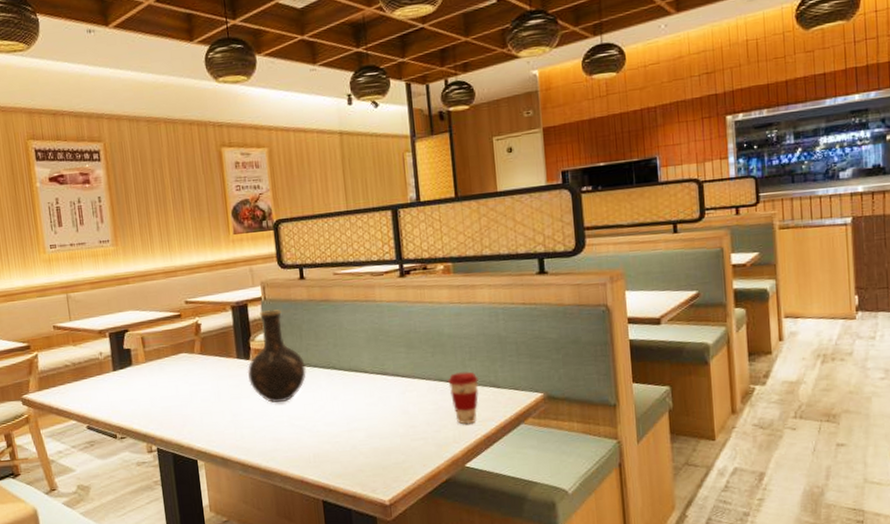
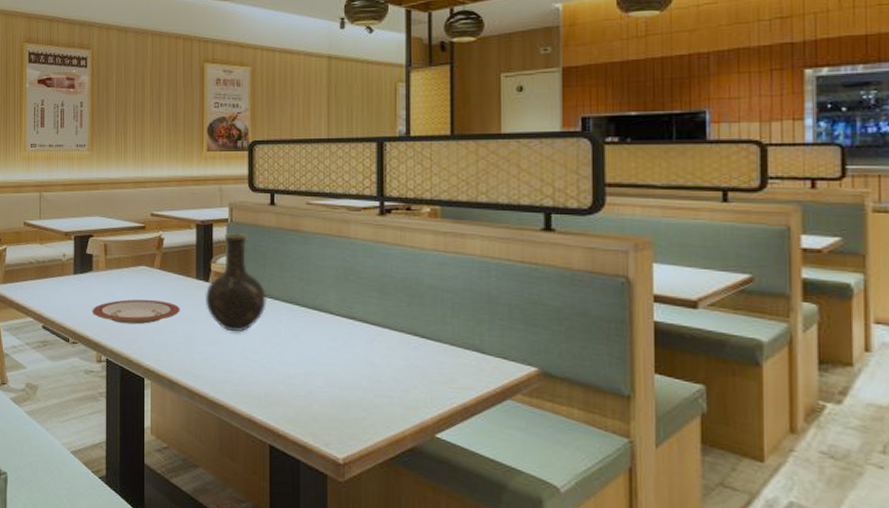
plate: none [136,384,225,412] -> present [92,299,180,325]
coffee cup: present [448,371,479,425] -> none [424,329,460,390]

